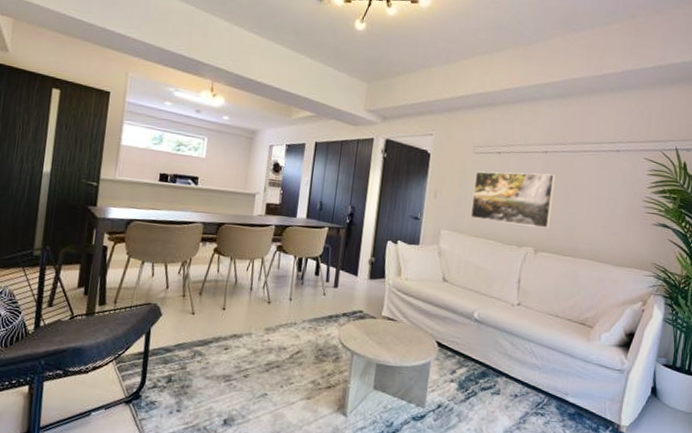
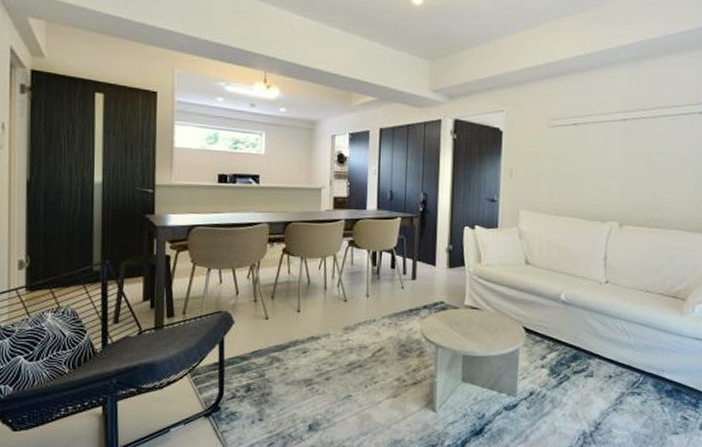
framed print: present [471,171,555,228] -> none [550,142,636,200]

